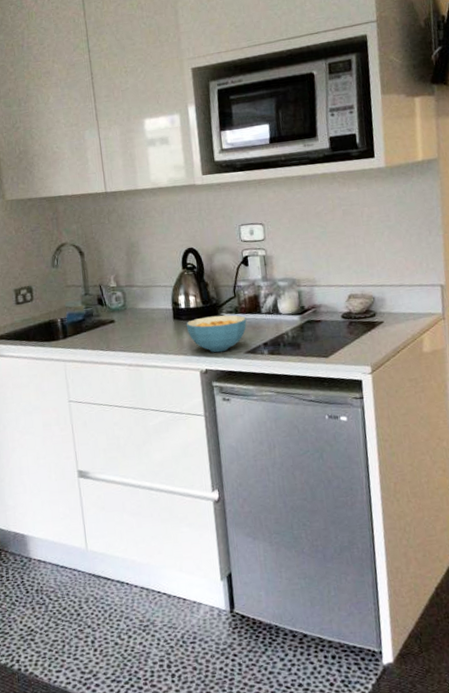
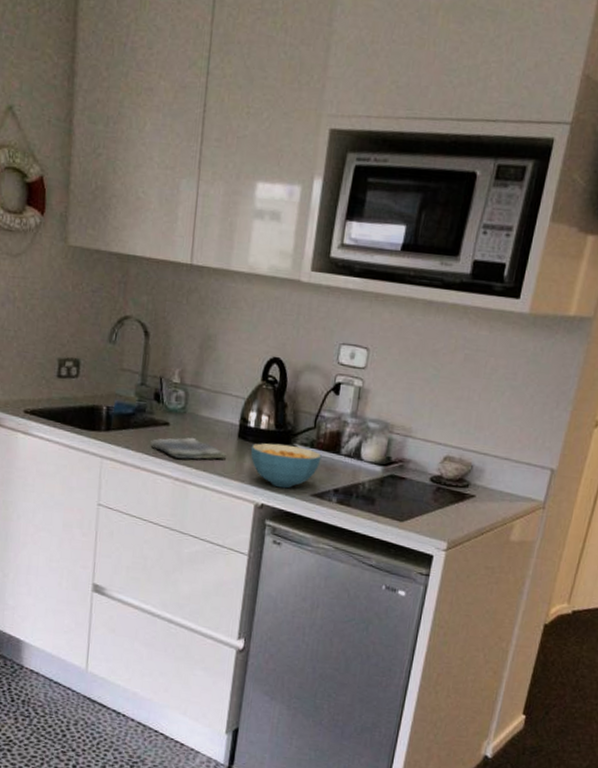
dish towel: none [101,327,168,348] -> present [149,437,227,460]

